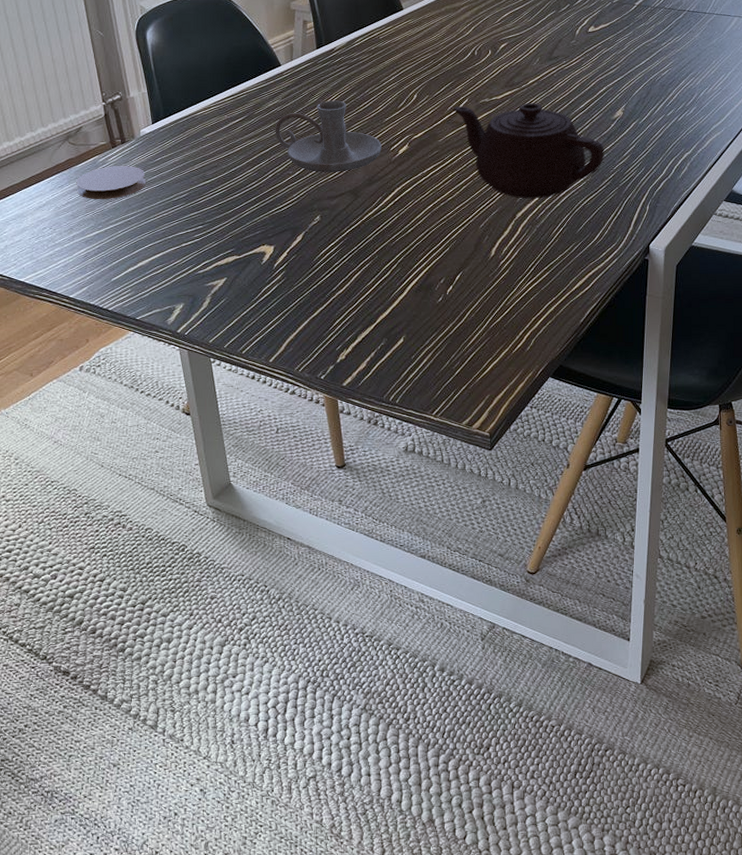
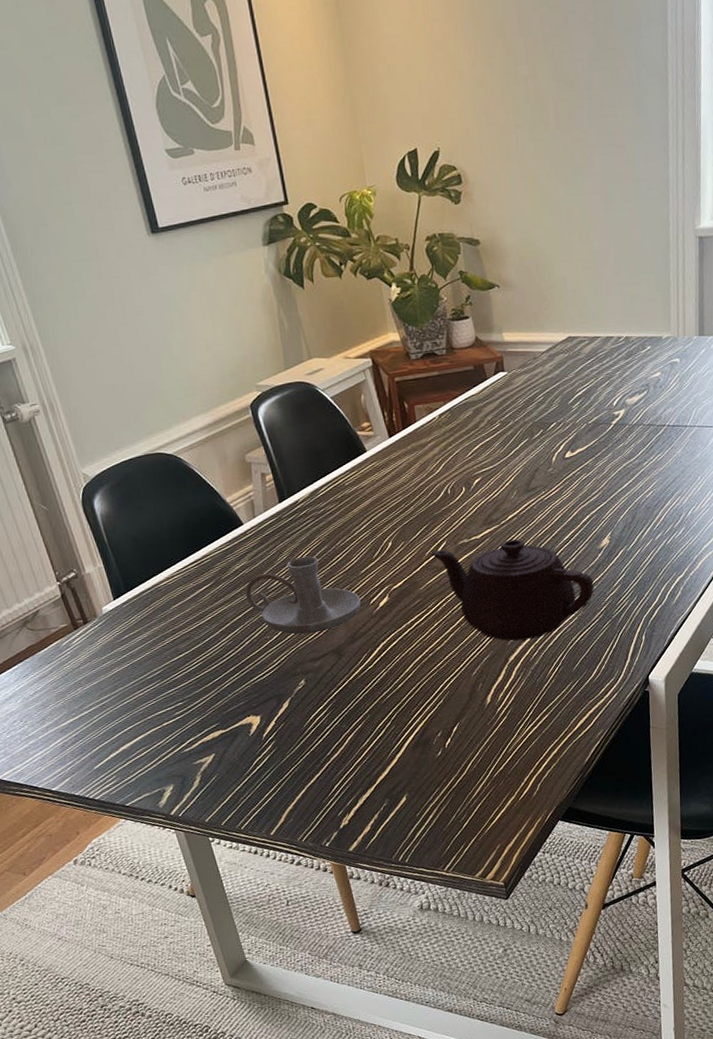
coaster: present [76,166,147,200] -> none [41,646,117,687]

